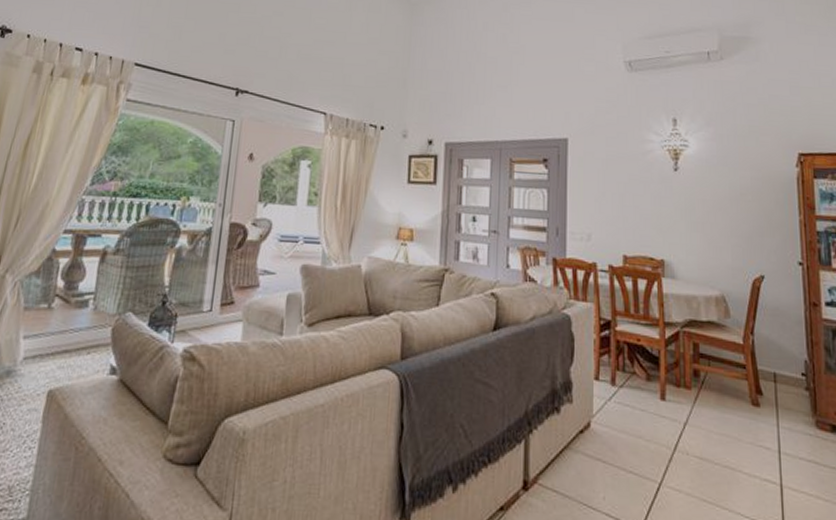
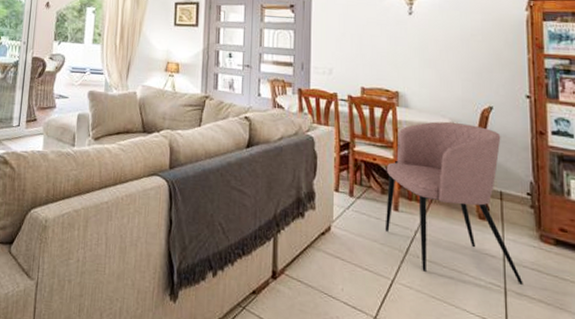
armchair: none [650,294,800,480] -> present [385,121,523,285]

